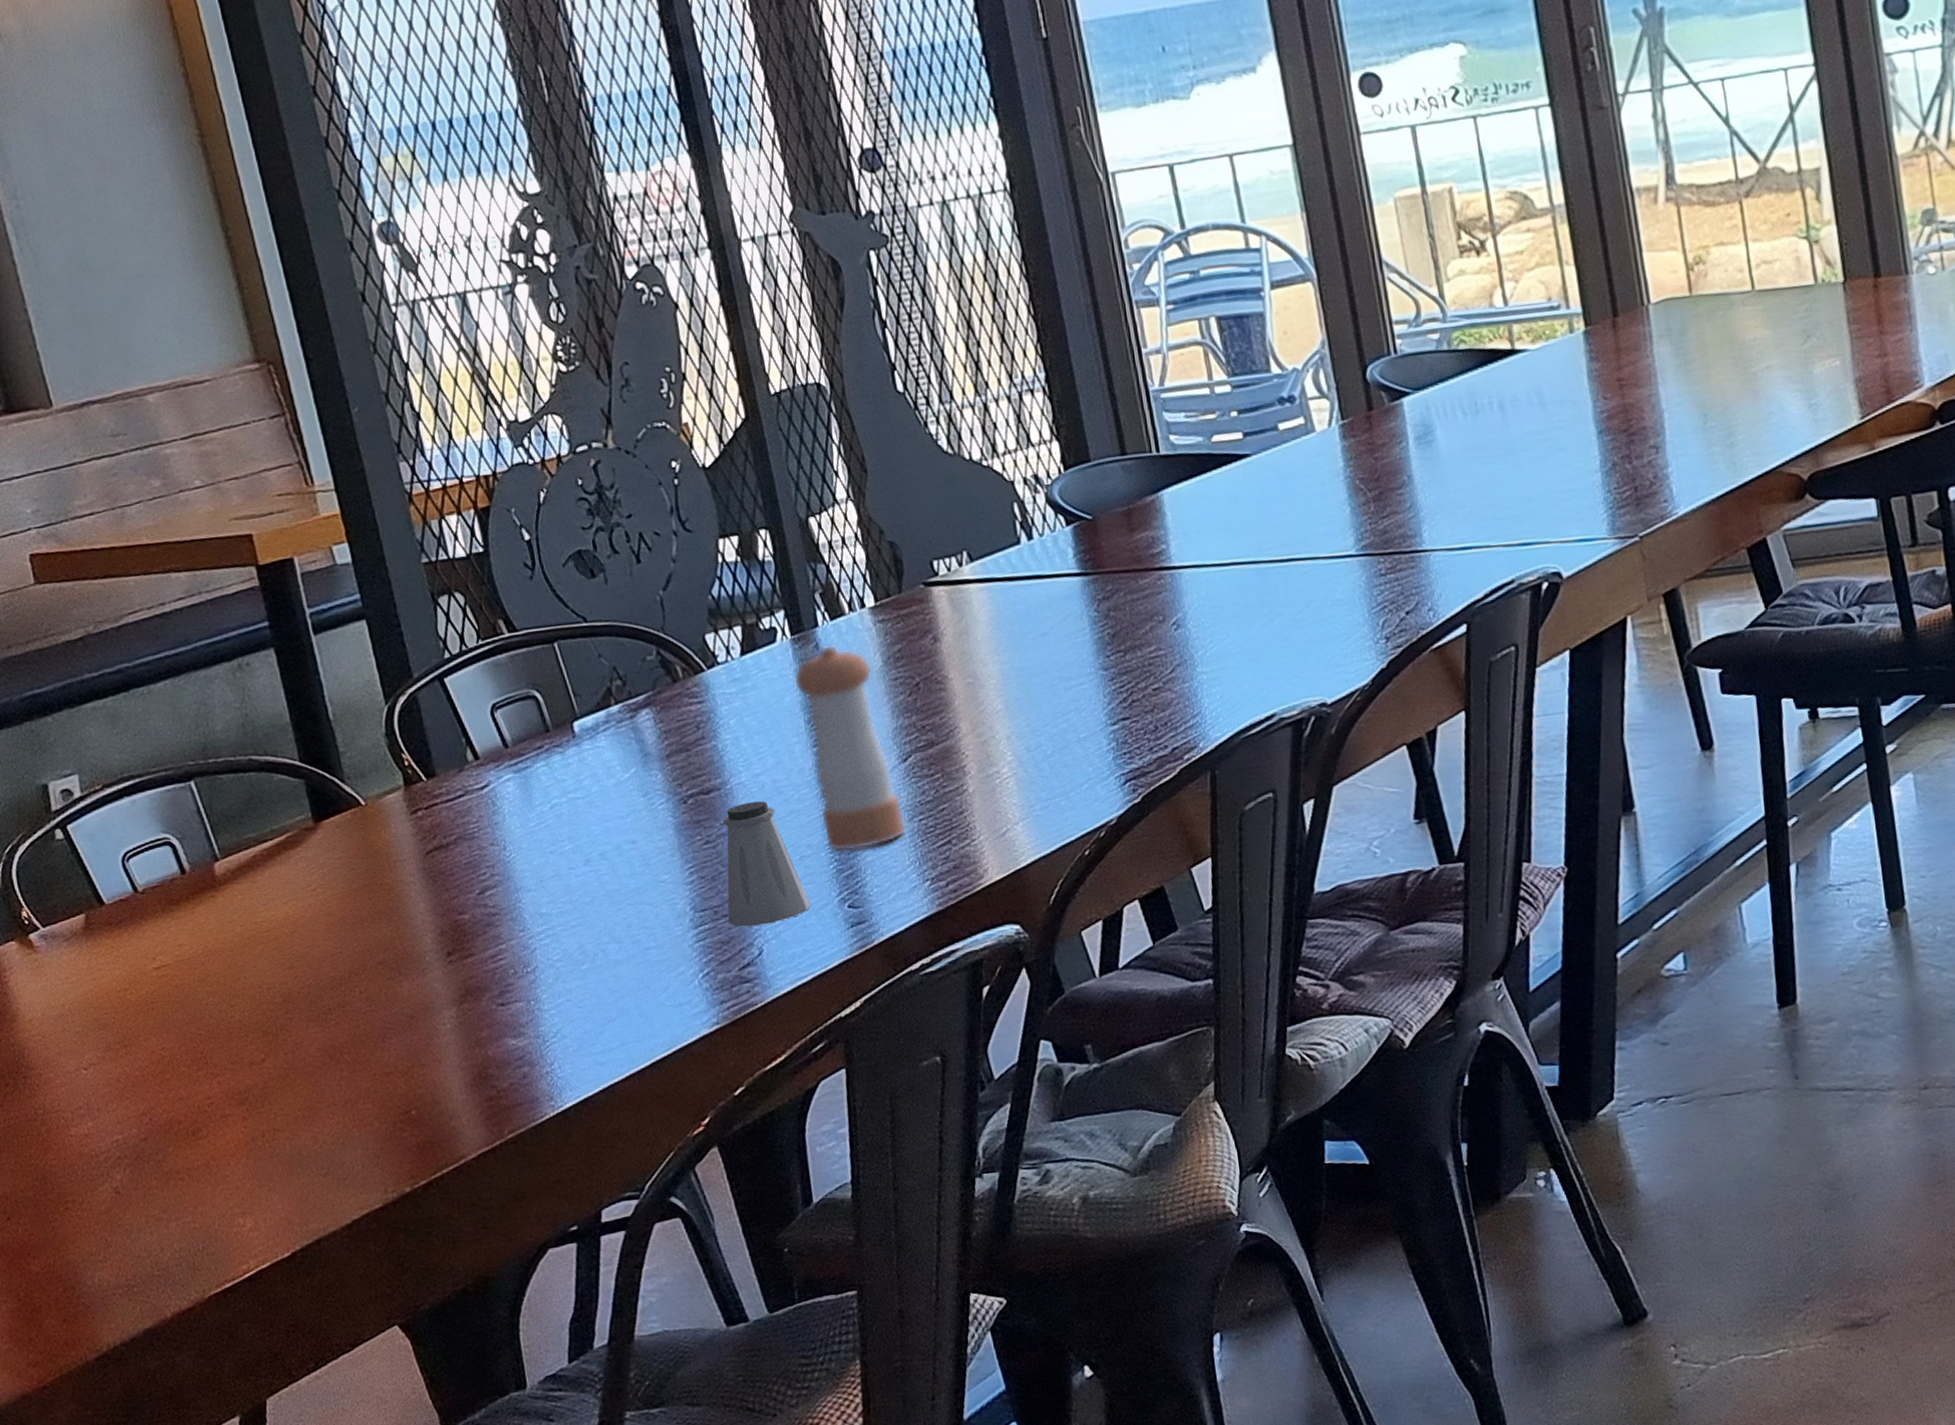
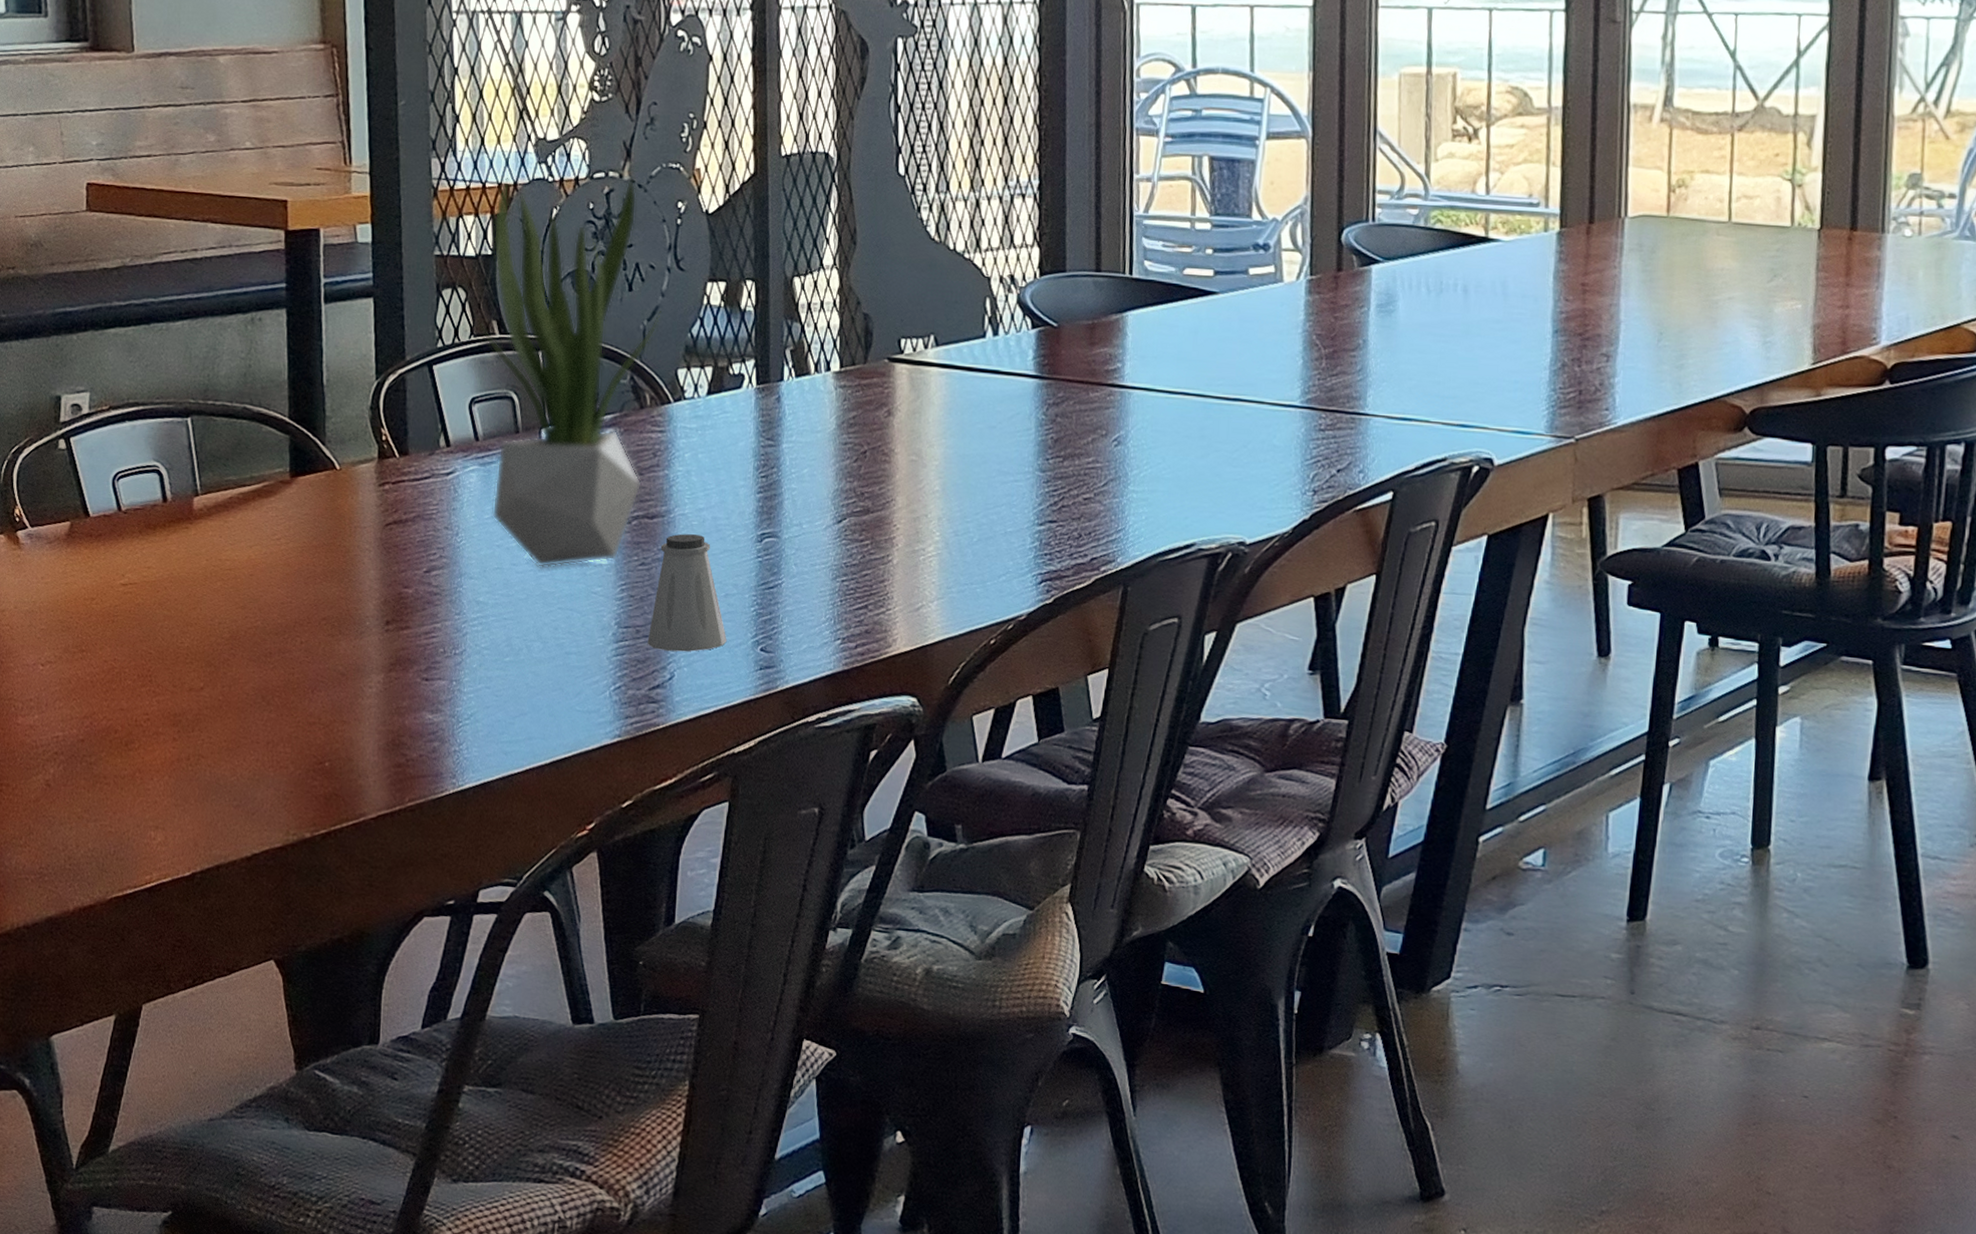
potted plant: none [477,445,691,867] -> present [476,178,661,569]
pepper shaker: present [794,644,907,852] -> none [751,399,829,599]

